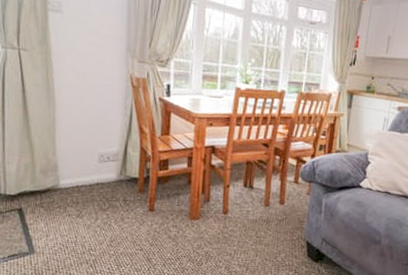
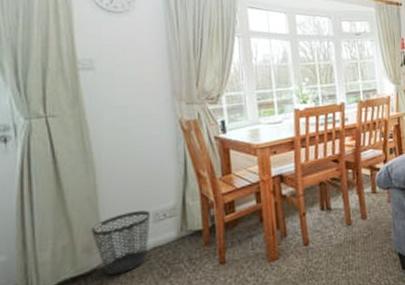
wastebasket: none [48,148,97,198] -> present [90,210,151,275]

